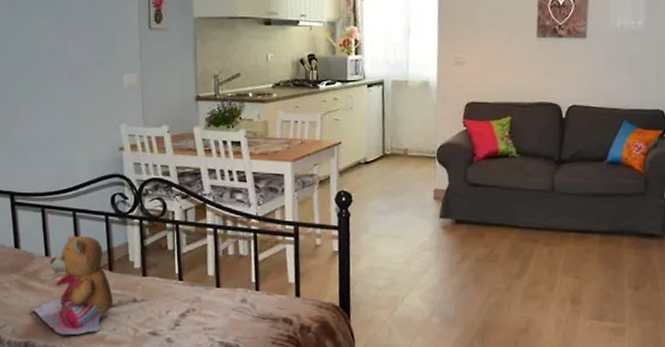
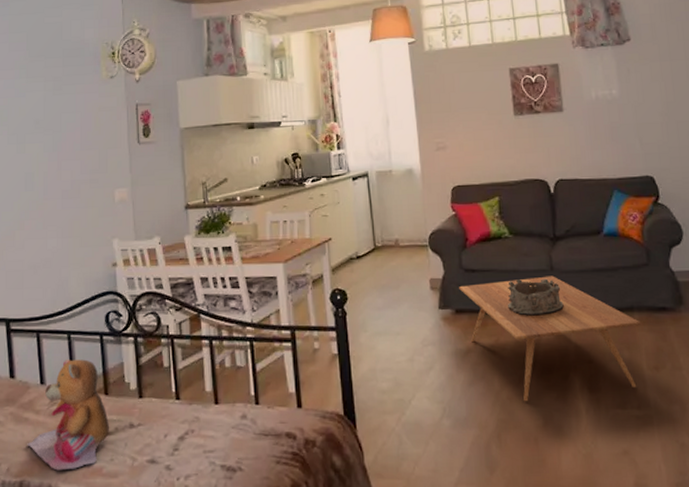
coffee table: none [461,196,630,308] -> present [459,276,642,402]
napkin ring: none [506,197,559,232] -> present [508,278,564,316]

